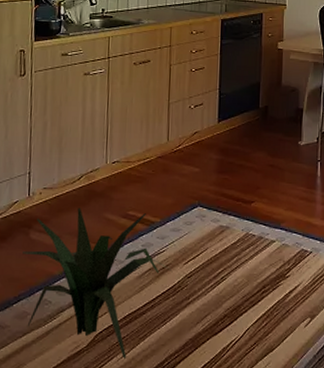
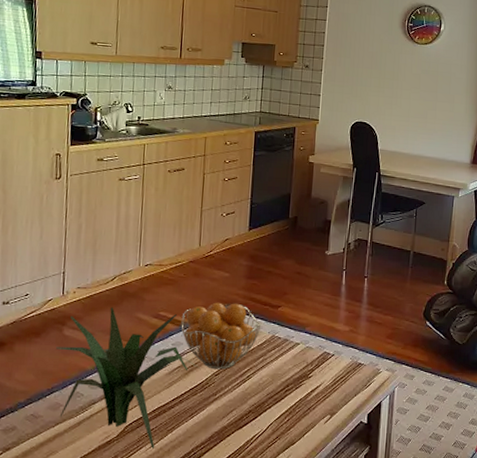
fruit basket: none [150,199,235,271] -> present [181,302,262,370]

